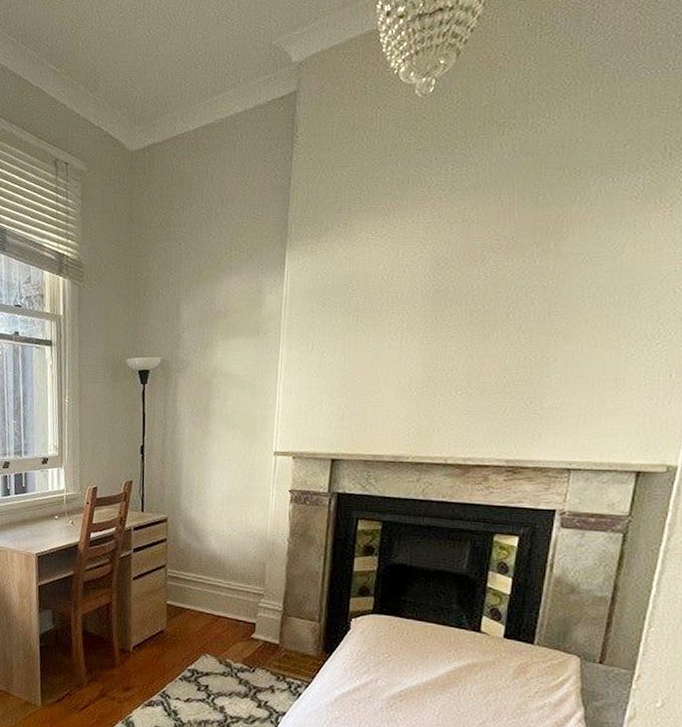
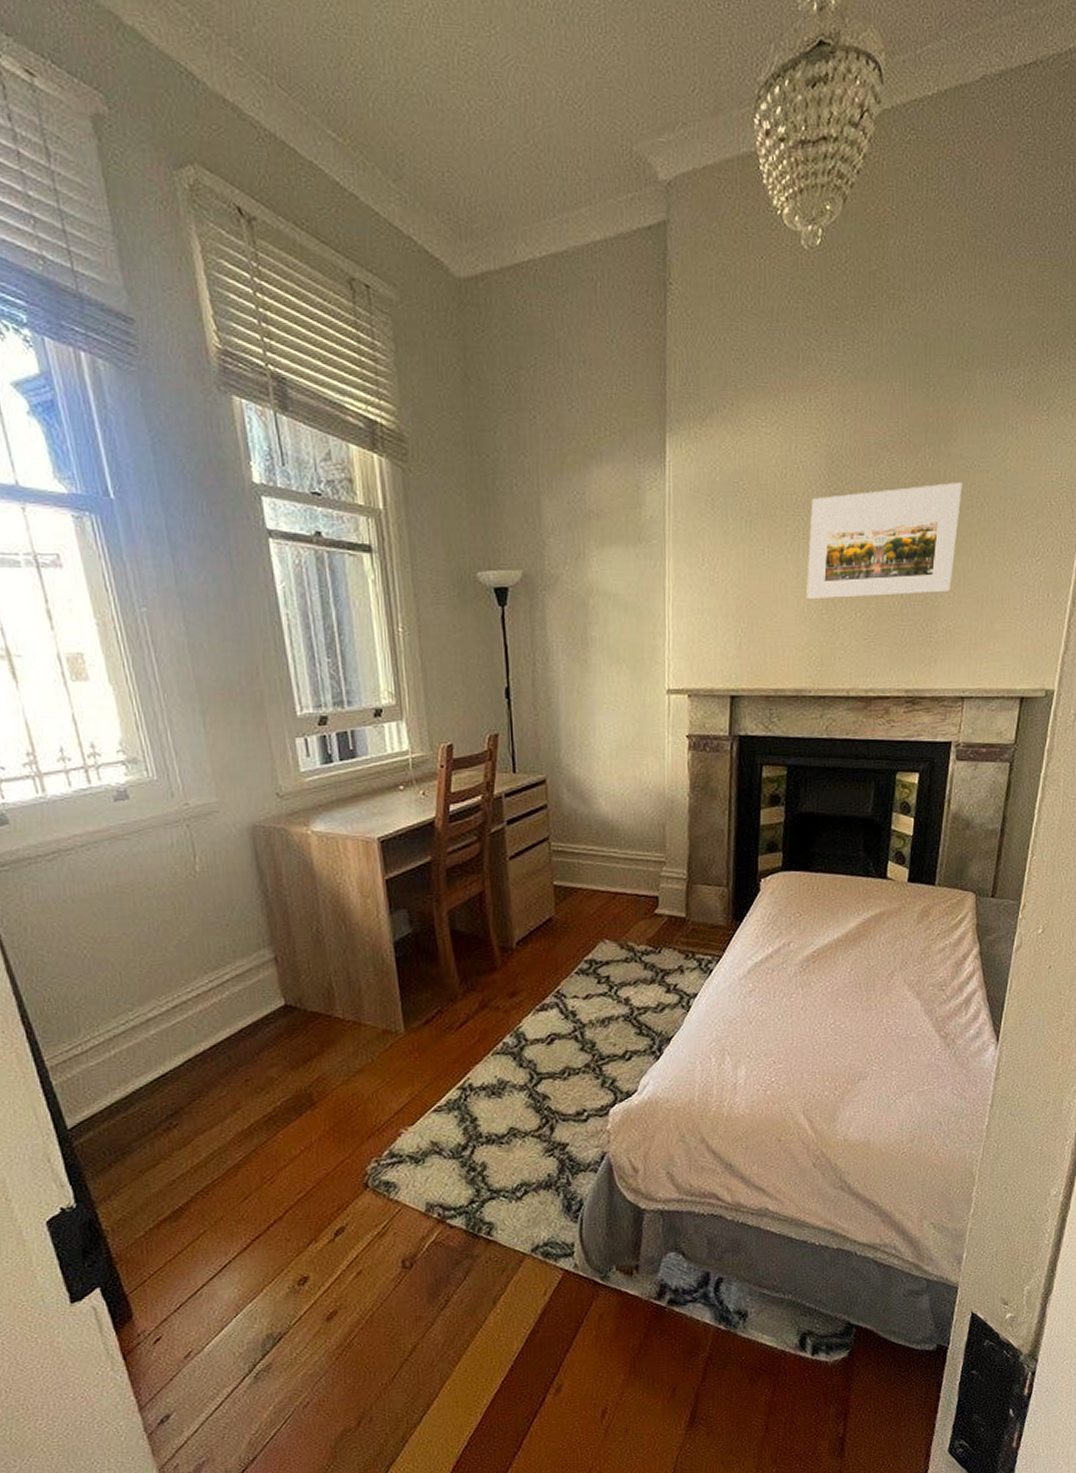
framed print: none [408,276,573,380] -> present [806,483,963,600]

